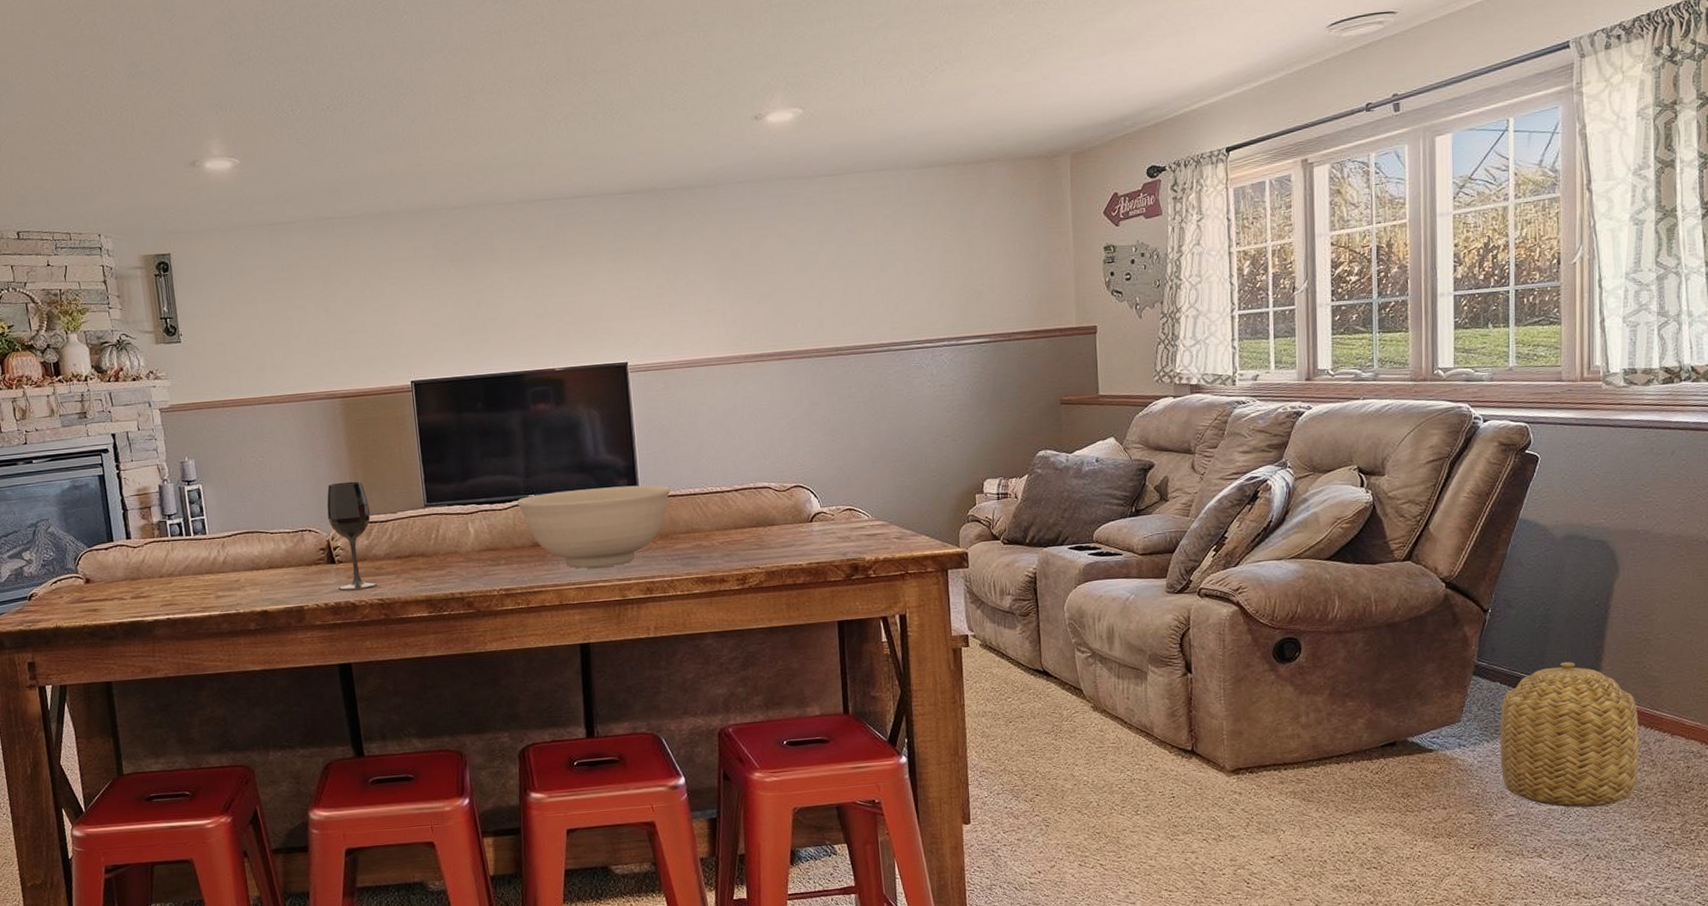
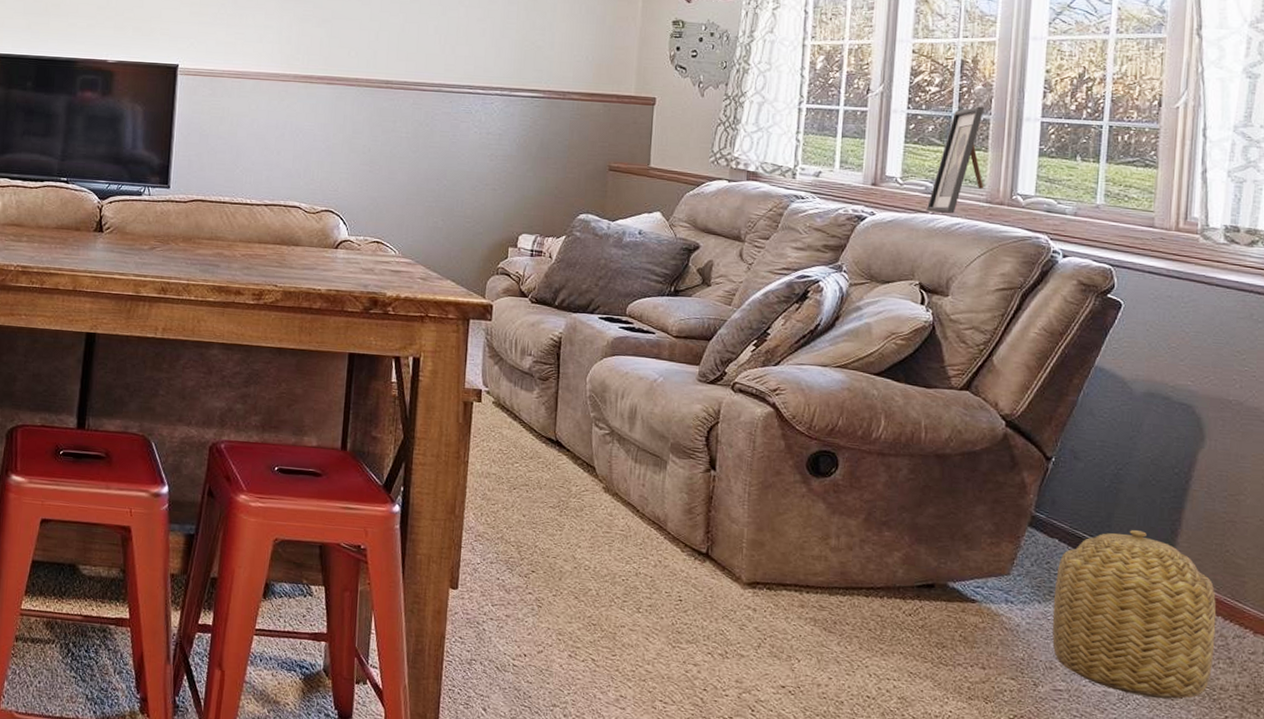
bowl: present [517,485,671,569] -> none [49,178,201,261]
picture frame: none [1358,288,1408,399] -> present [927,106,985,214]

